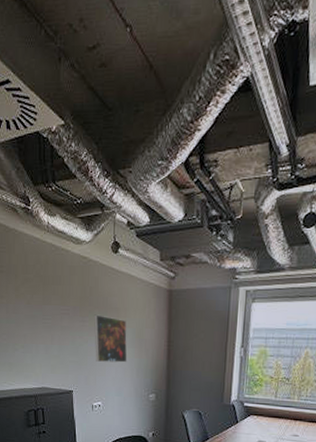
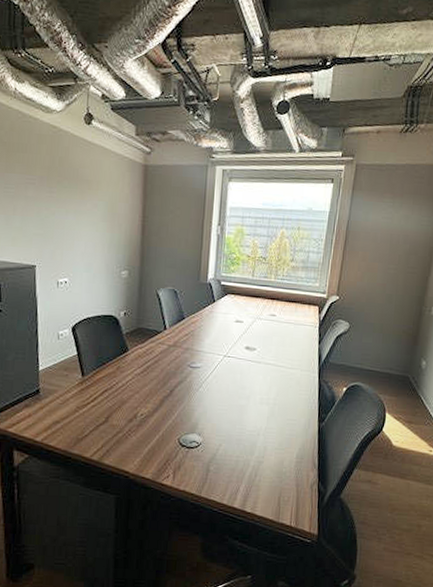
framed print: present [94,314,127,363] -> none [62,185,99,237]

